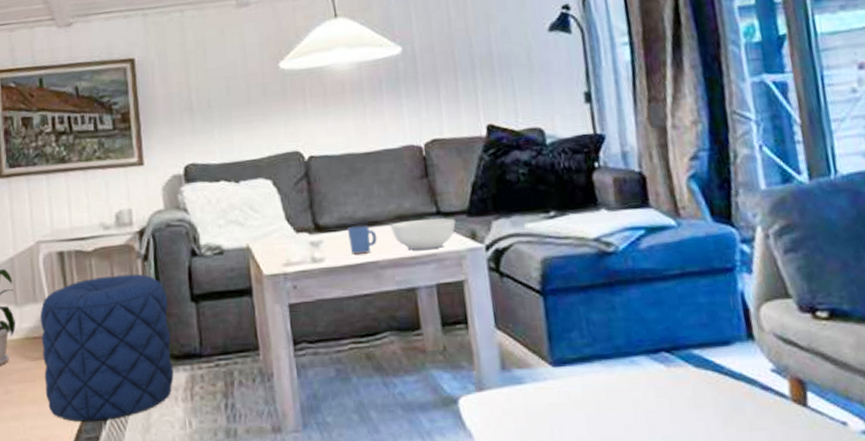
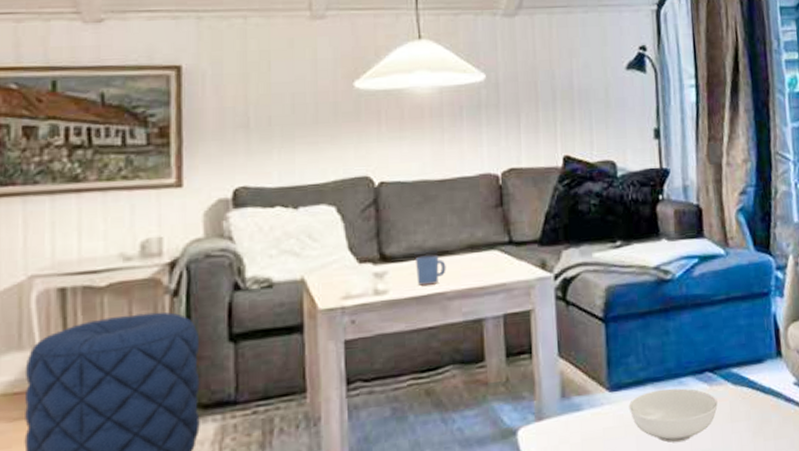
bowl: present [389,218,456,250] -> none [460,247,527,280]
bowl: none [574,367,678,424] -> present [628,388,718,443]

